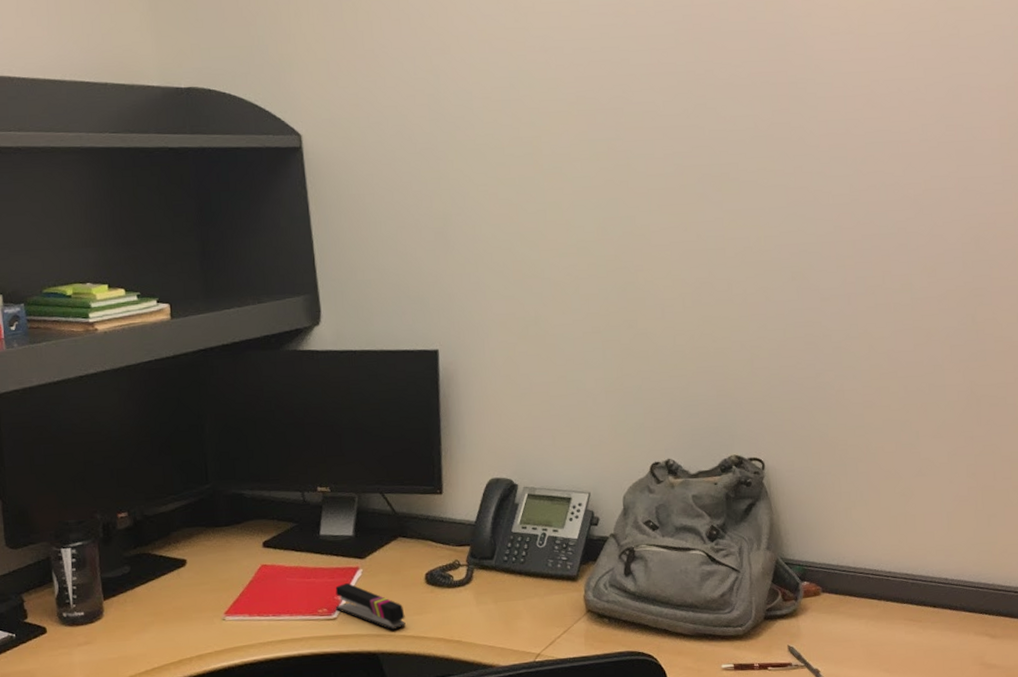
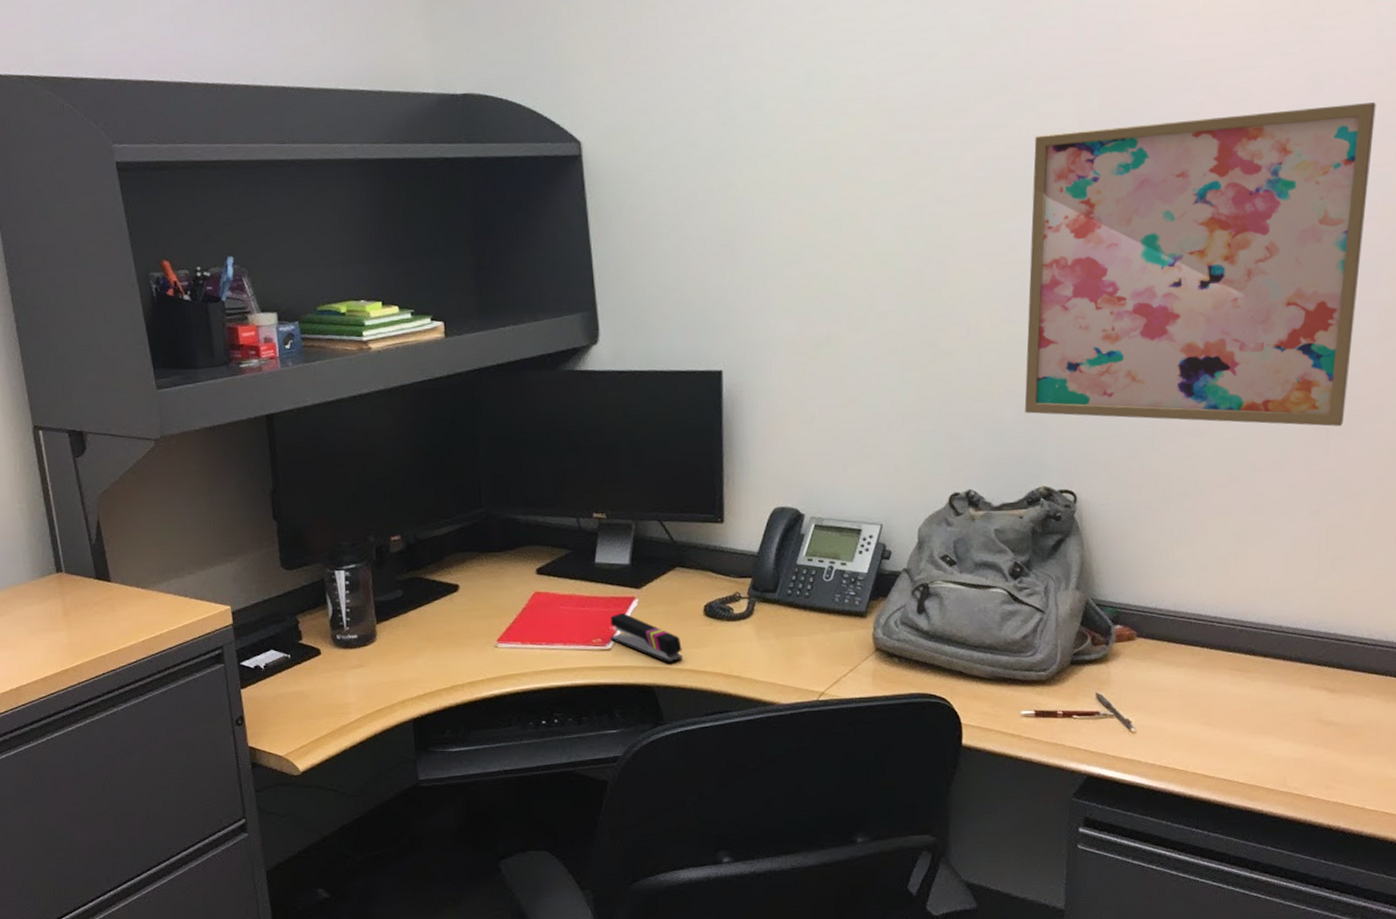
wall art: none [715,112,1007,397] -> present [1024,102,1376,427]

